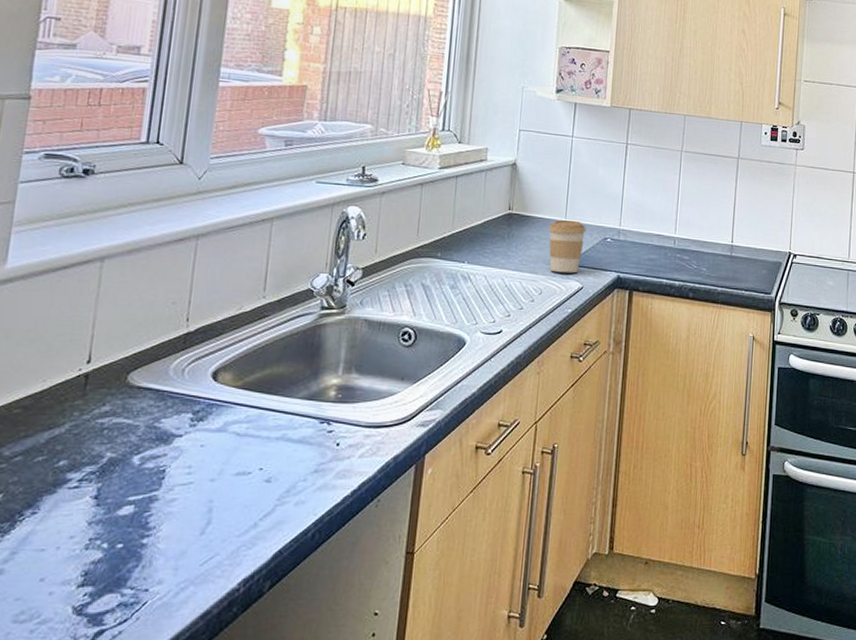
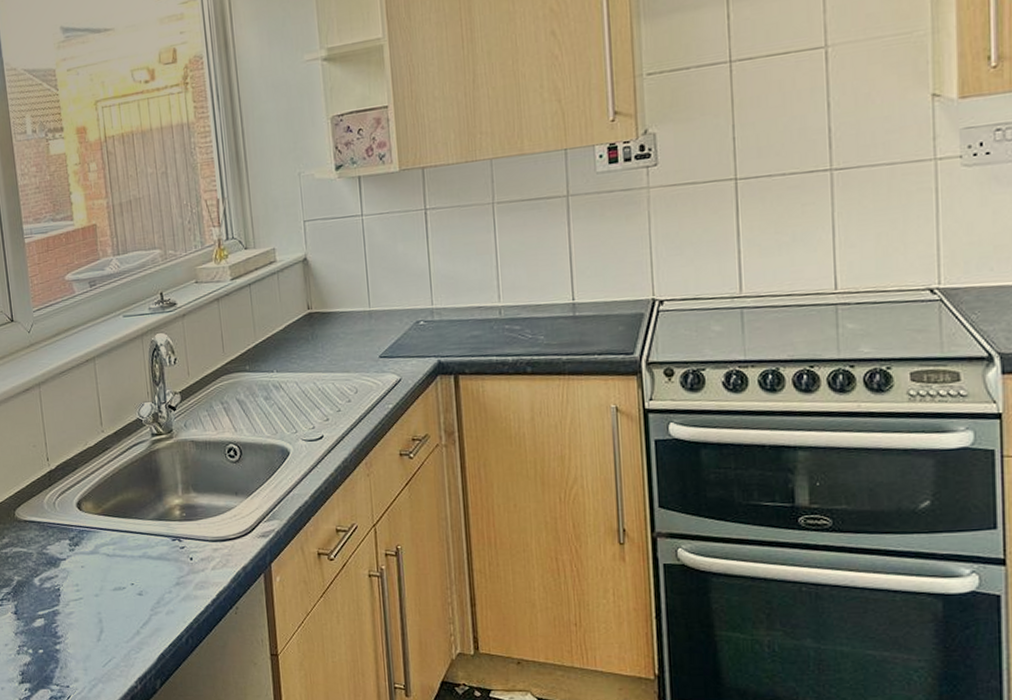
coffee cup: present [548,219,586,273] -> none [353,307,395,368]

